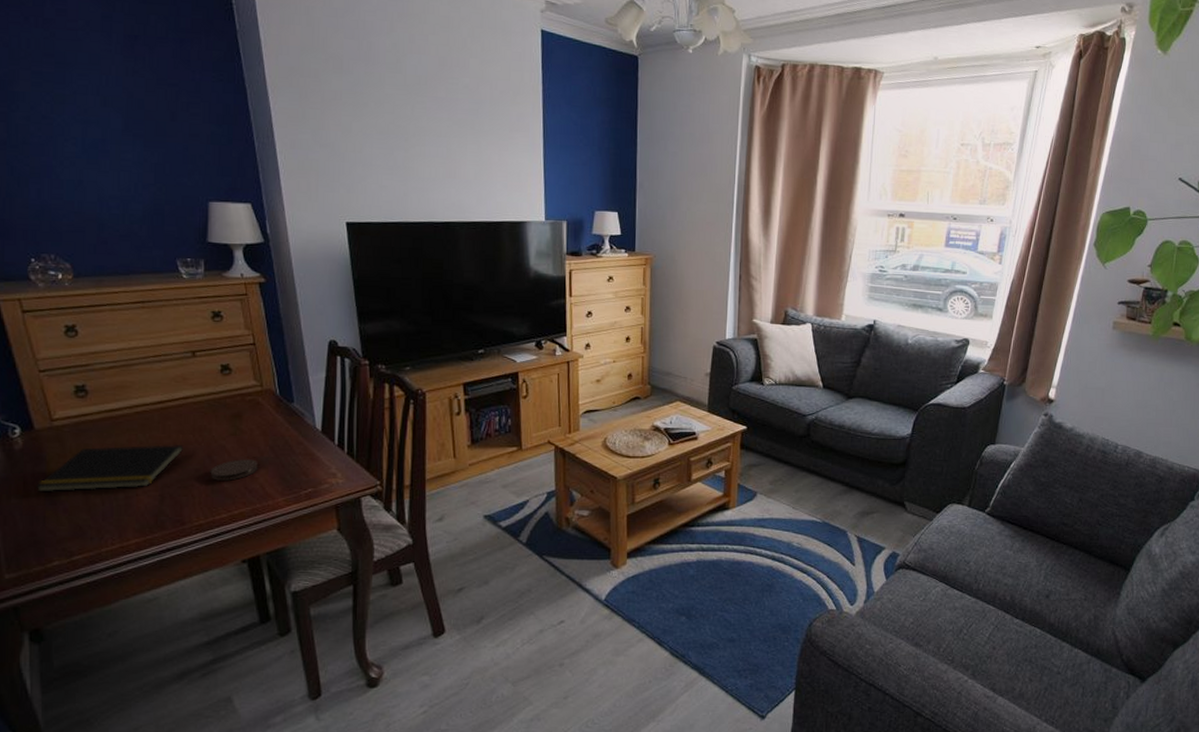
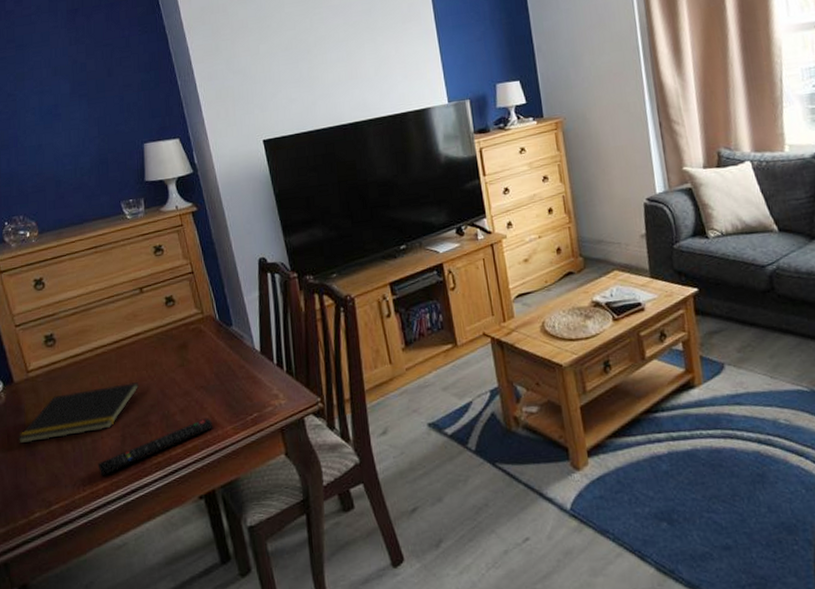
remote control: none [130,487,264,532] -> present [97,418,214,476]
coaster: present [210,459,259,481] -> none [163,389,207,415]

